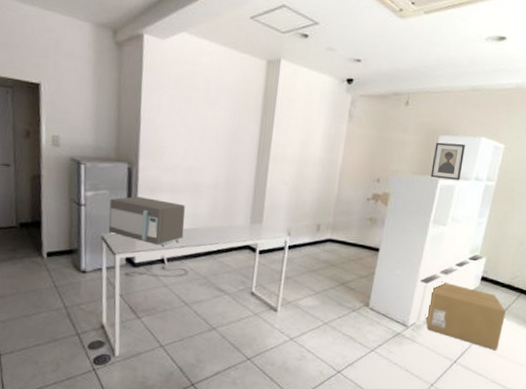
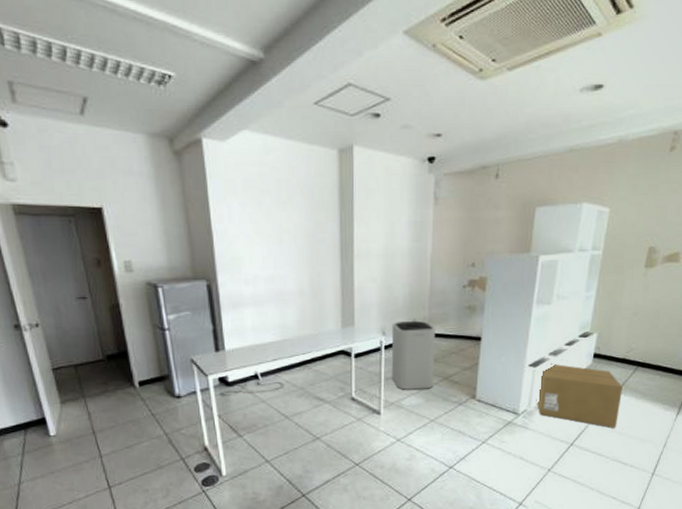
microwave: present [108,196,185,247] -> none [194,314,274,363]
trash can: none [291,224,338,292] -> present [391,320,436,390]
picture frame: present [430,142,465,181] -> none [530,213,566,255]

